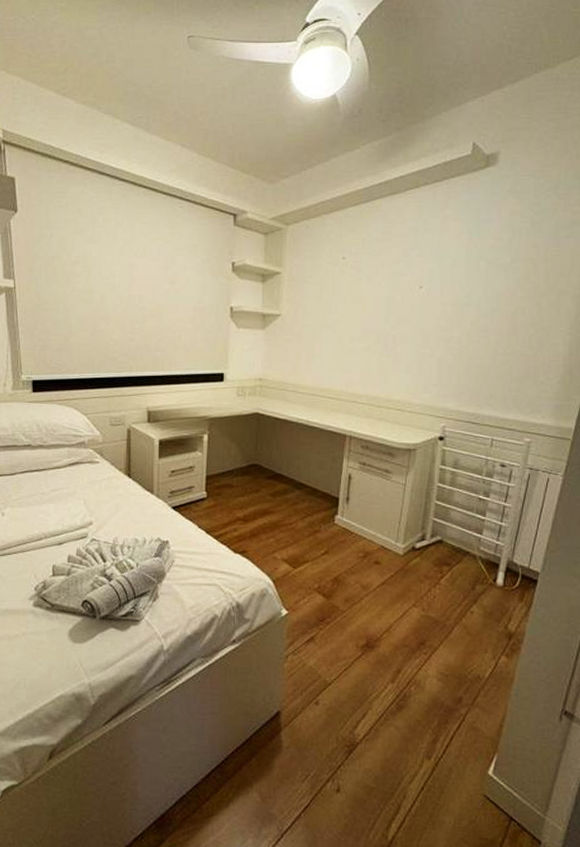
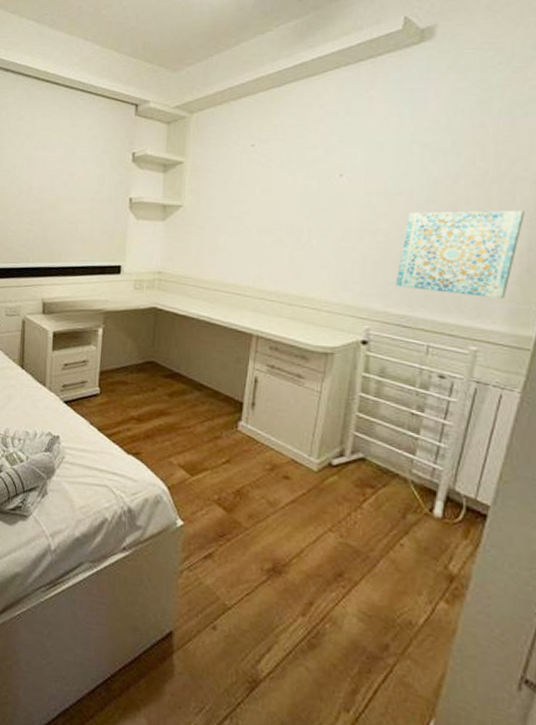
wall art: none [466,320,567,397] -> present [395,211,525,299]

